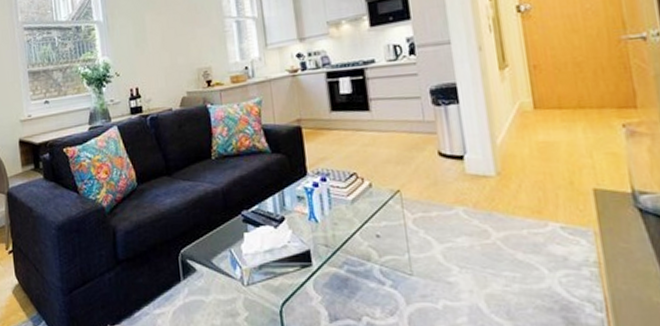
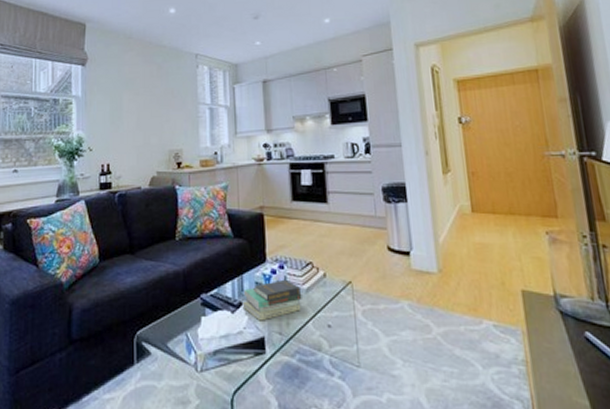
books: none [285,191,348,235] -> present [242,279,302,321]

